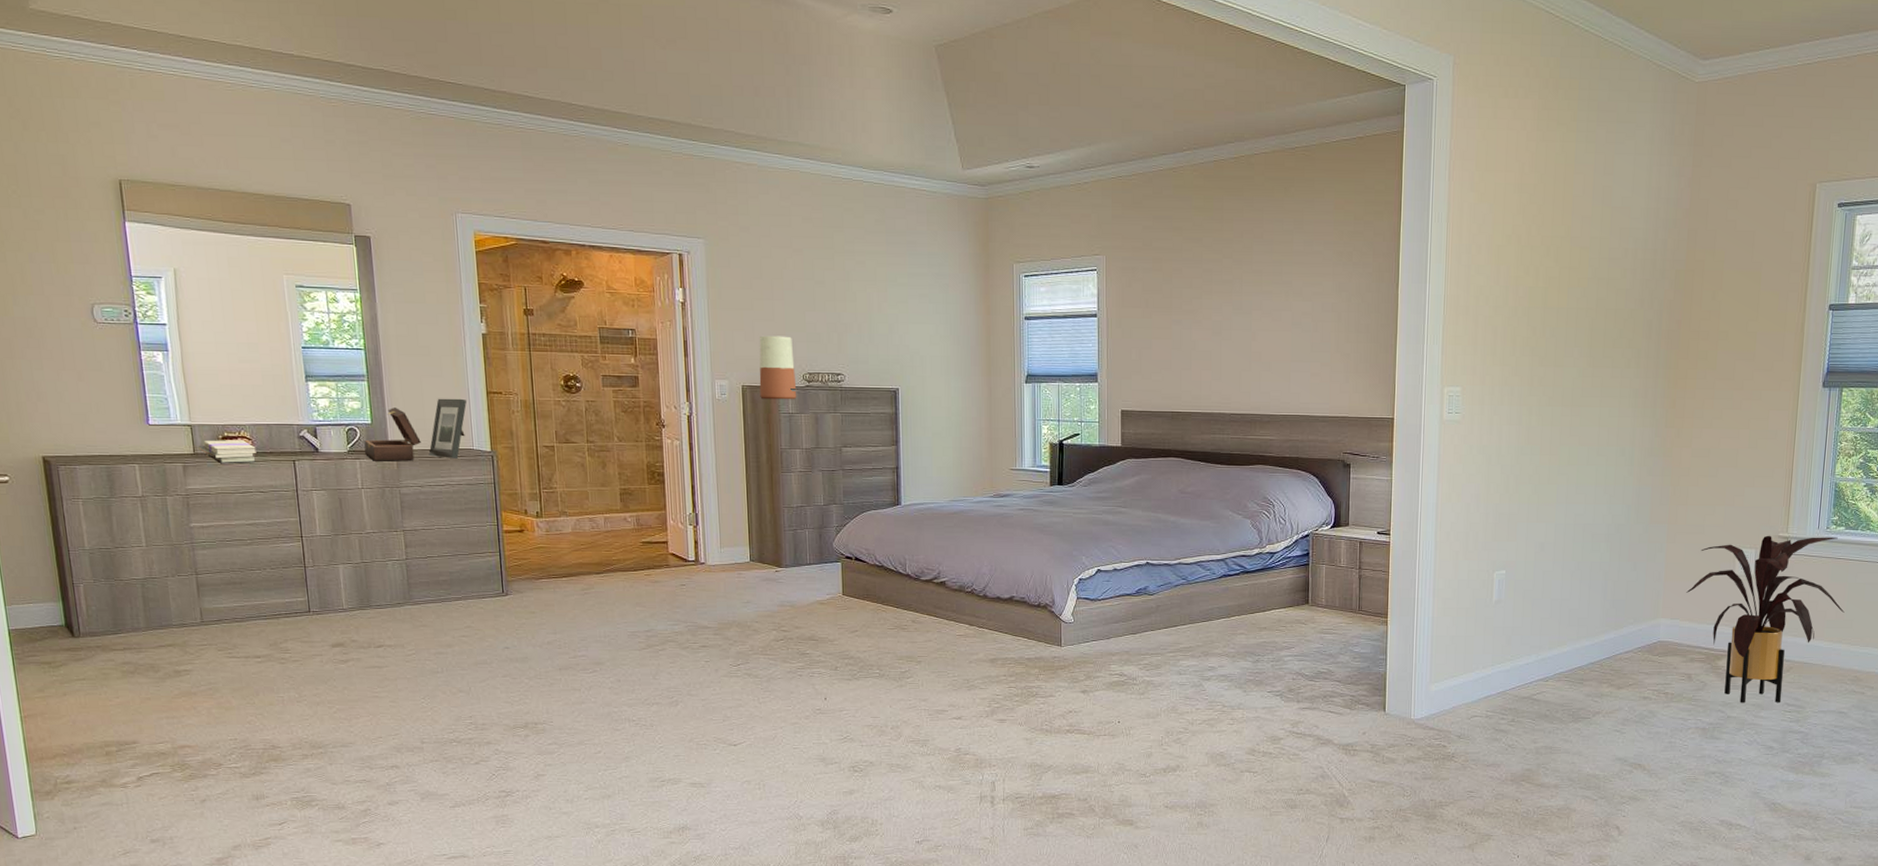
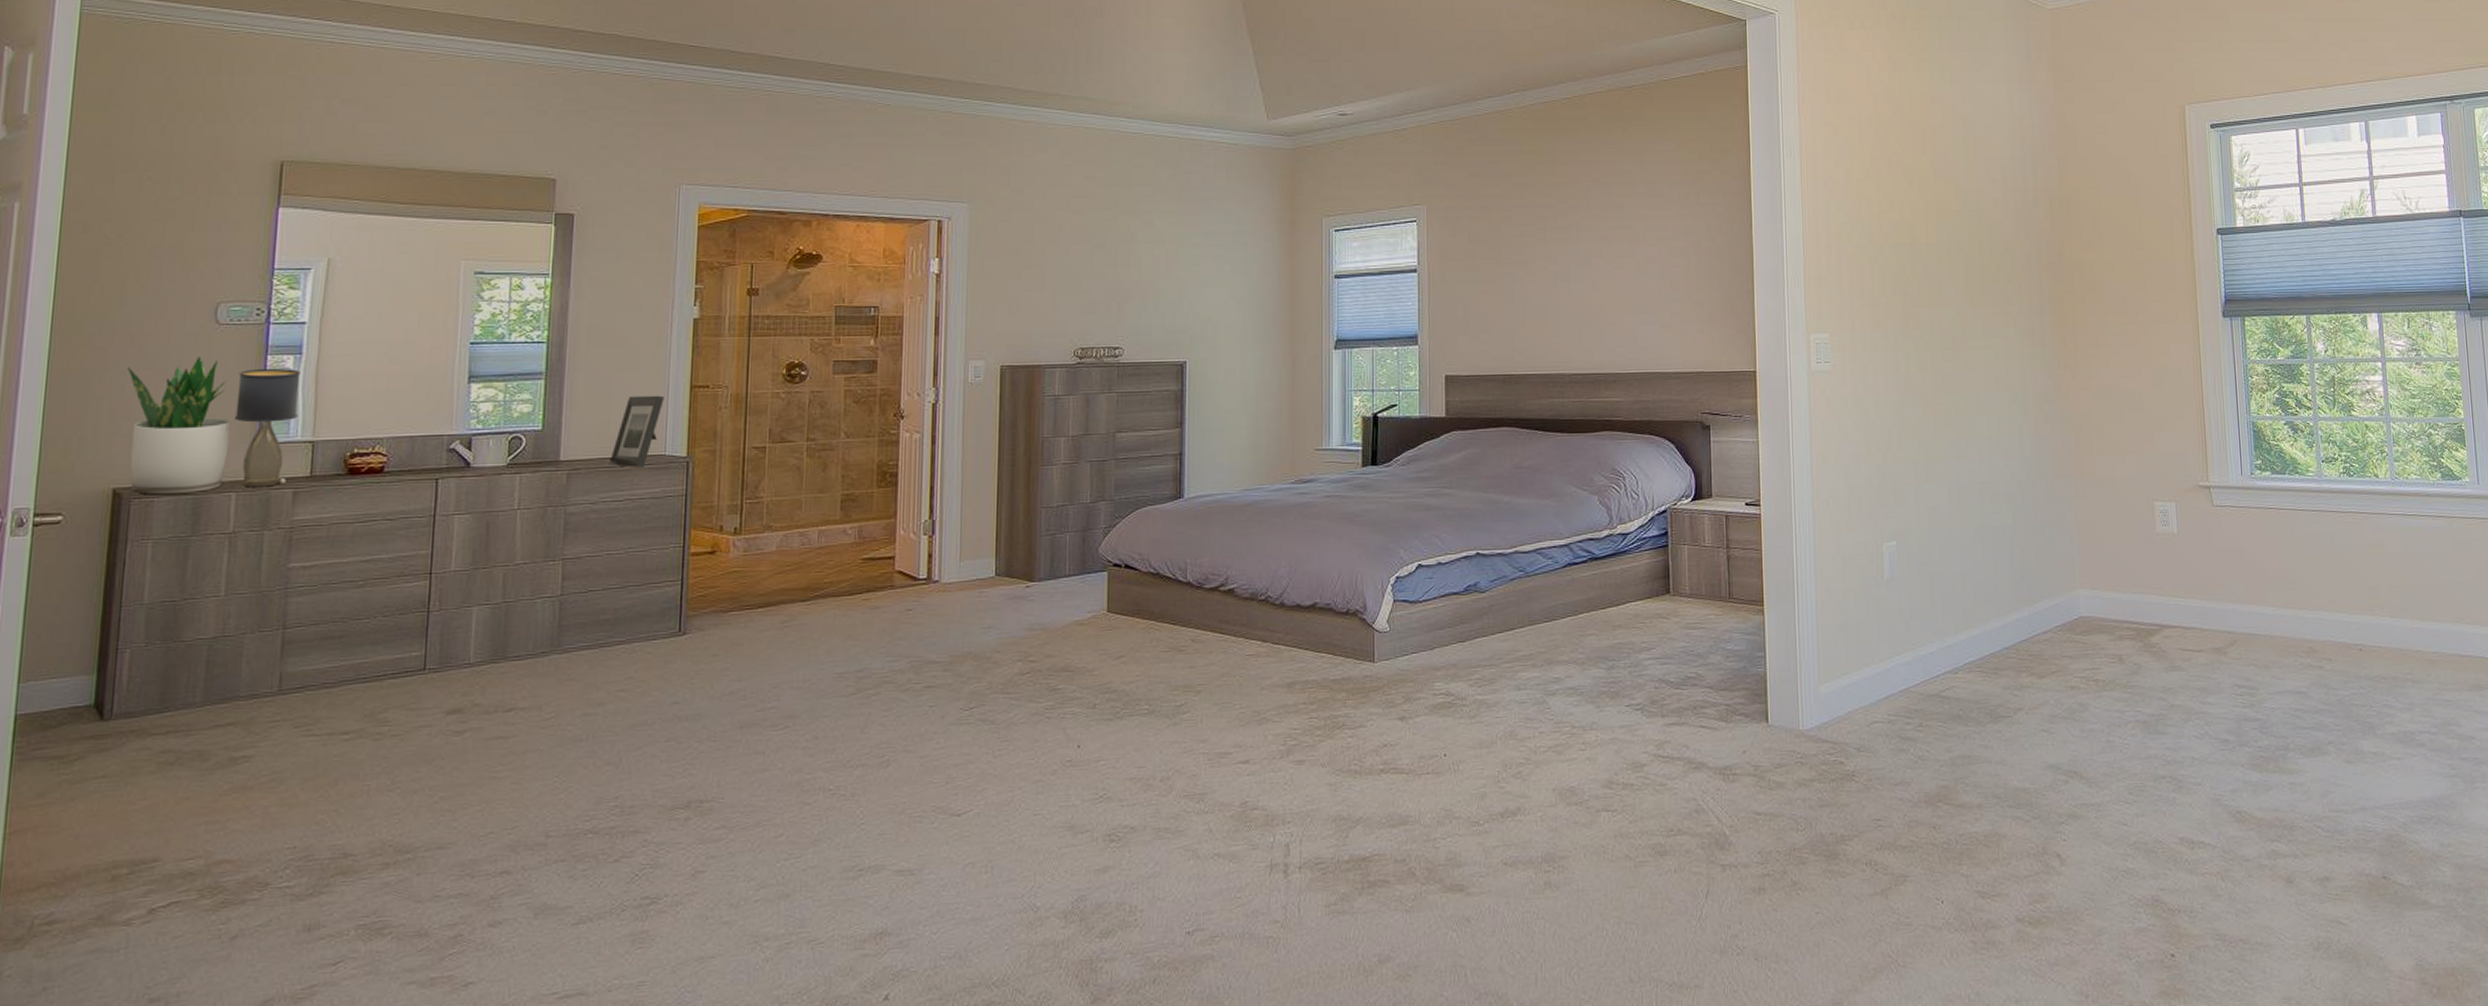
planter: none [32,350,126,464] -> present [128,357,231,495]
table lamp: none [121,363,175,461] -> present [233,369,301,488]
books: present [197,440,256,464] -> none [316,457,391,488]
jewelry box: present [364,408,421,462] -> none [529,409,601,475]
vase: present [759,335,797,400] -> none [1021,307,1066,381]
house plant: present [1686,535,1845,703] -> none [2104,483,2286,688]

